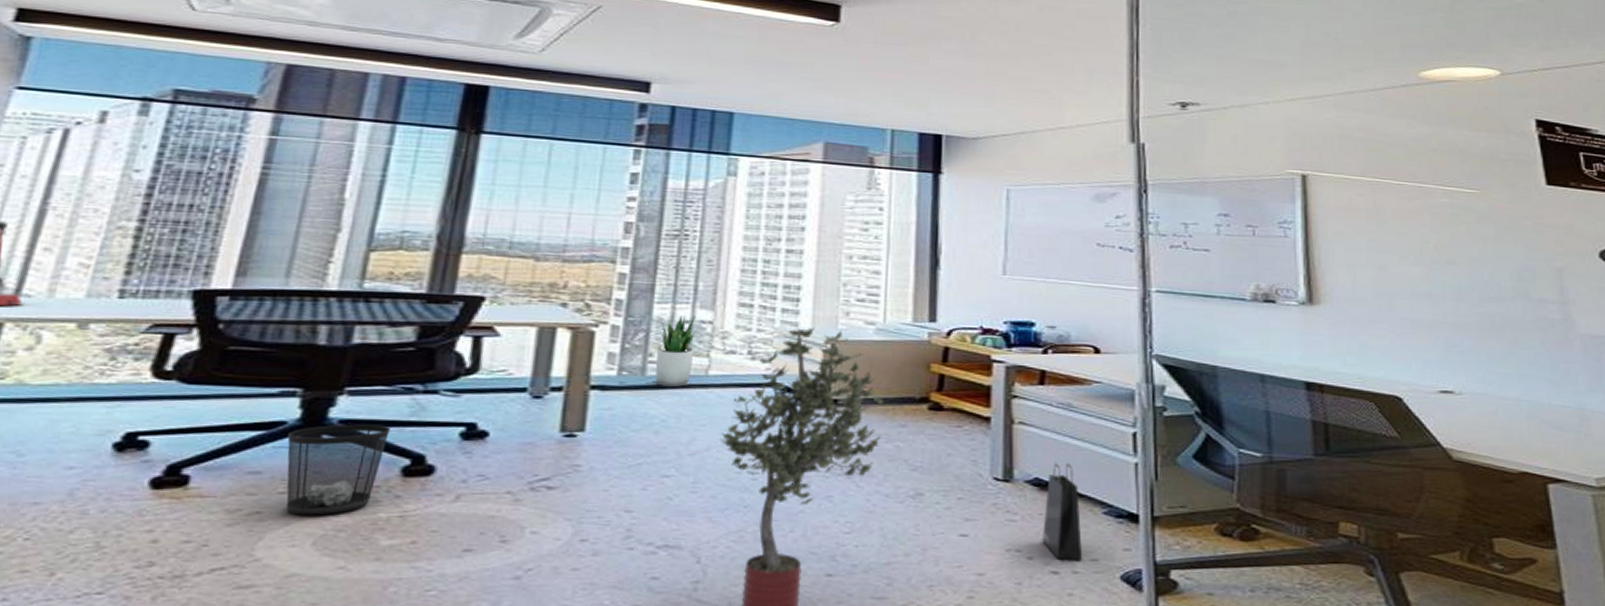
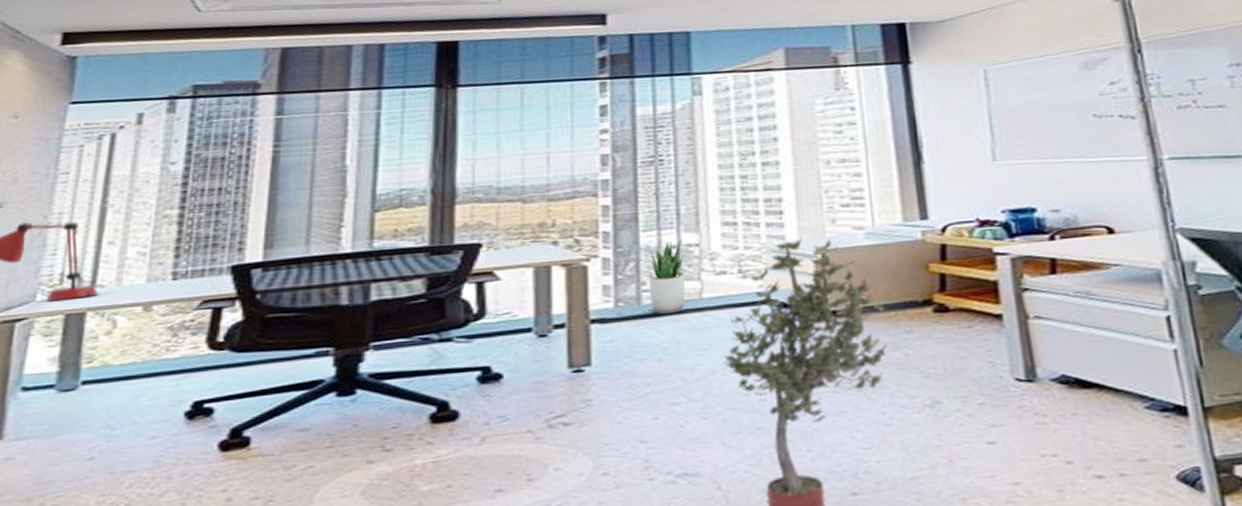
waste bin: present [285,424,391,516] -> none [327,375,415,467]
shopping bag: present [1042,463,1083,561] -> none [1076,356,1130,463]

